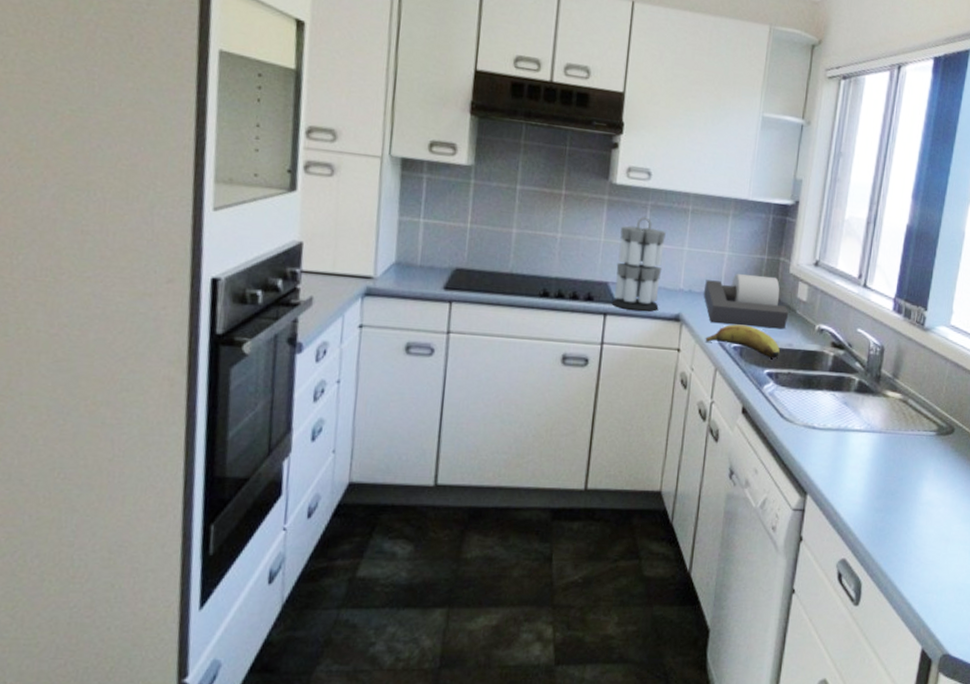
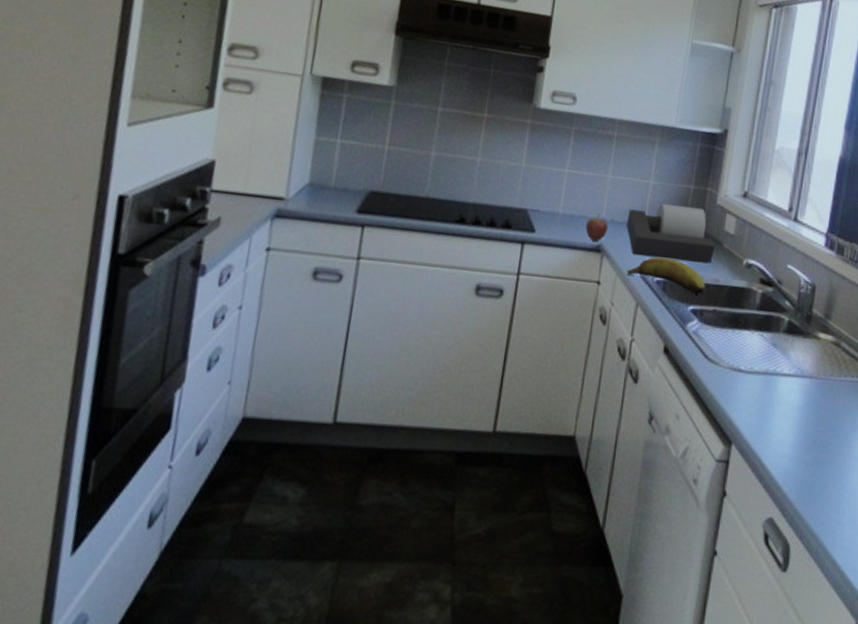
spice rack: present [611,217,666,311] -> none [530,142,589,241]
fruit: none [665,284,687,311] -> present [585,213,609,242]

